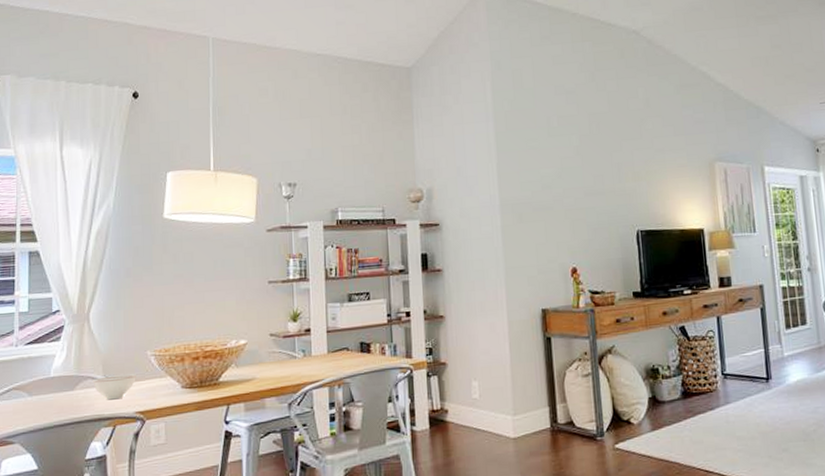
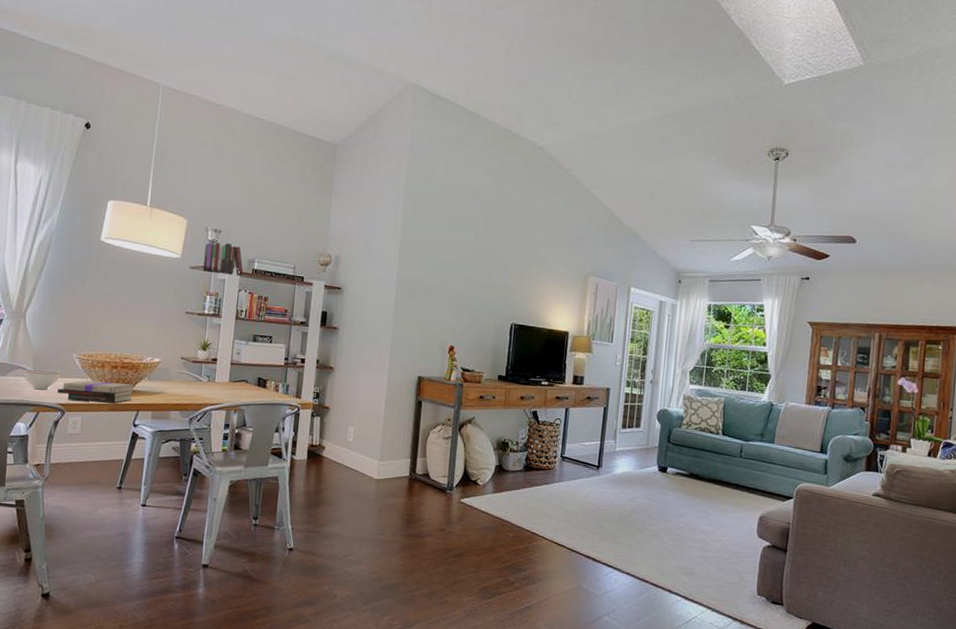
books: none [134,375,220,405] -> present [57,380,134,404]
books: none [280,196,327,232] -> present [202,242,243,277]

